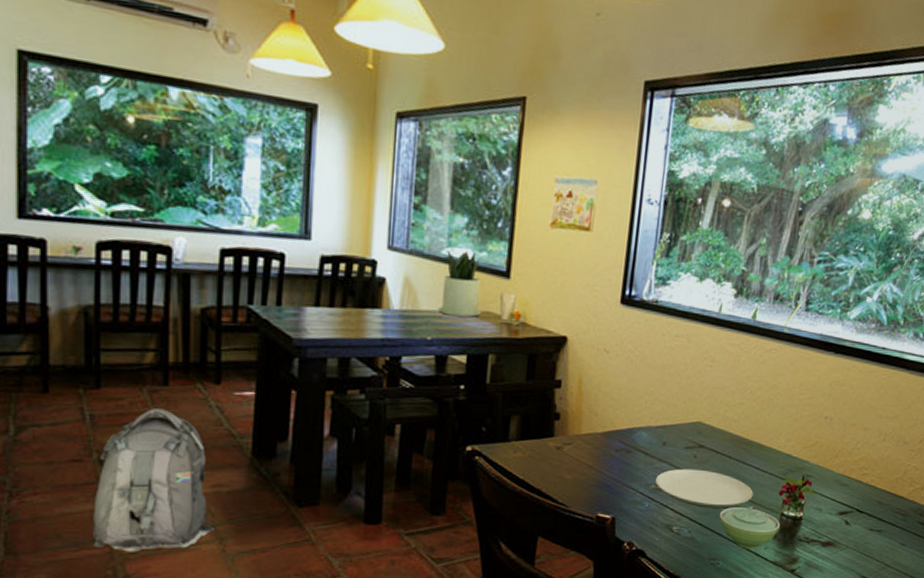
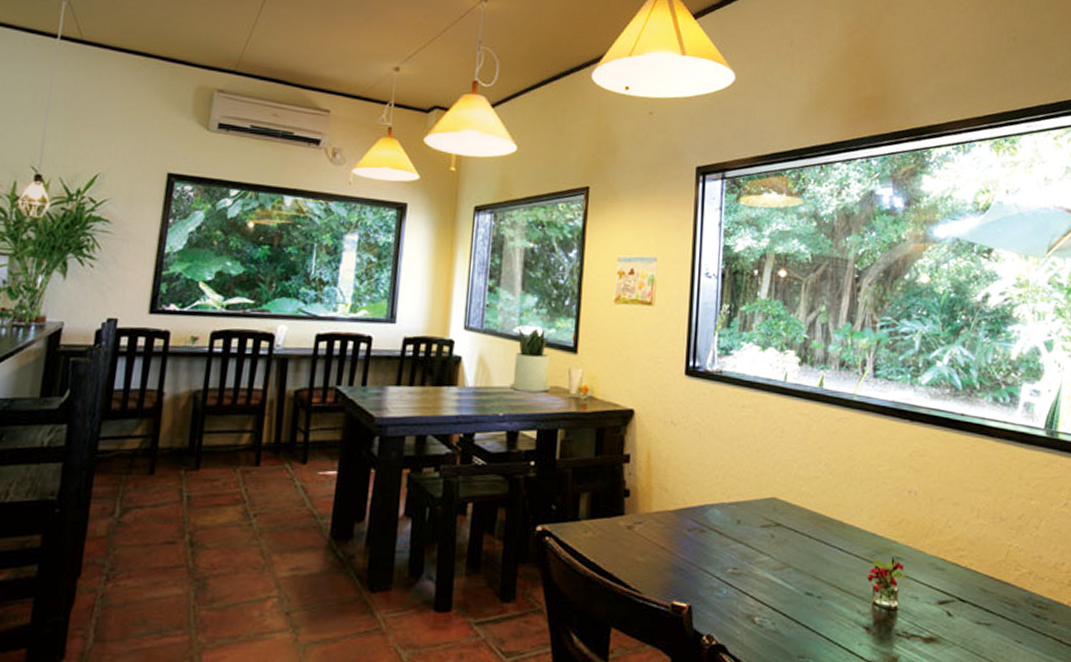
backpack: present [93,408,214,552] -> none [175,489,289,641]
plate: present [655,468,754,509] -> none [732,550,840,596]
sugar bowl: present [719,505,780,549] -> none [804,593,873,645]

